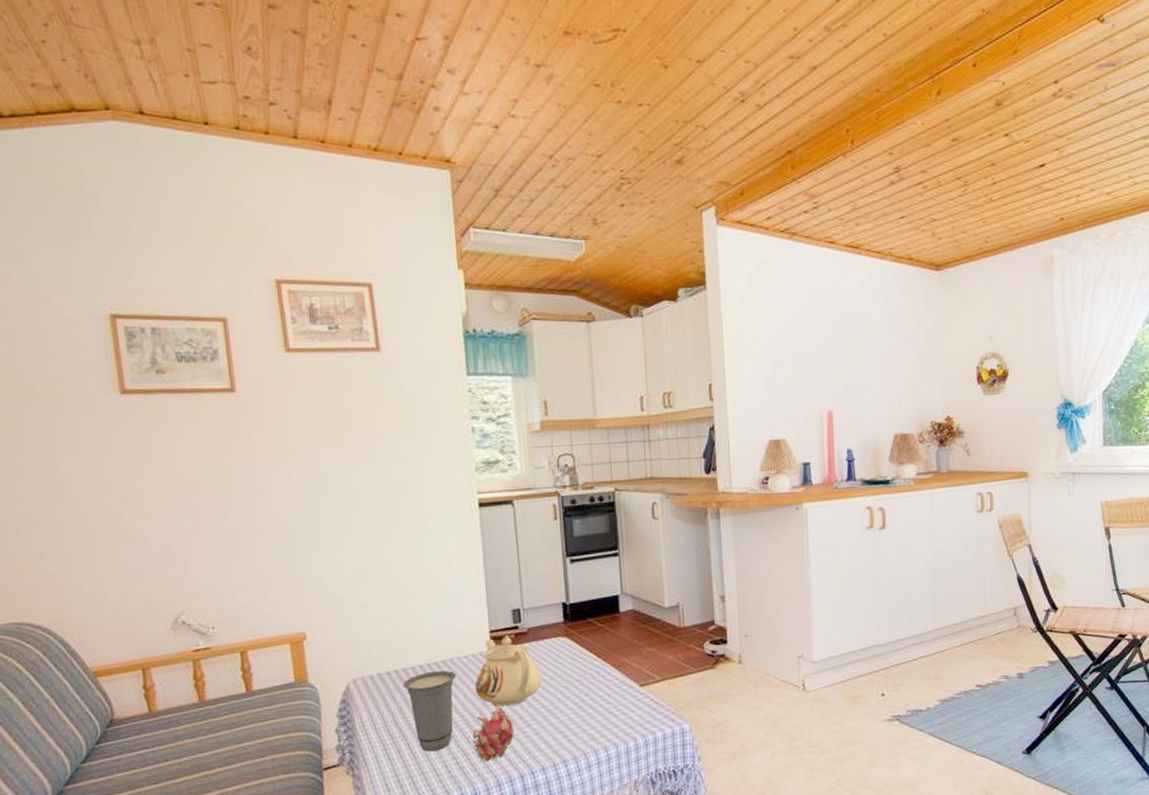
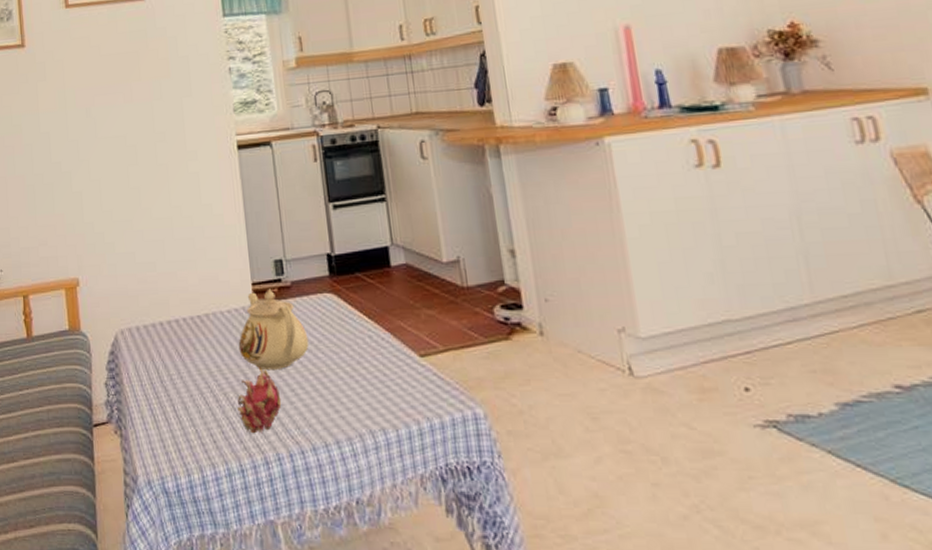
cup: present [402,670,457,752] -> none [167,325,220,416]

